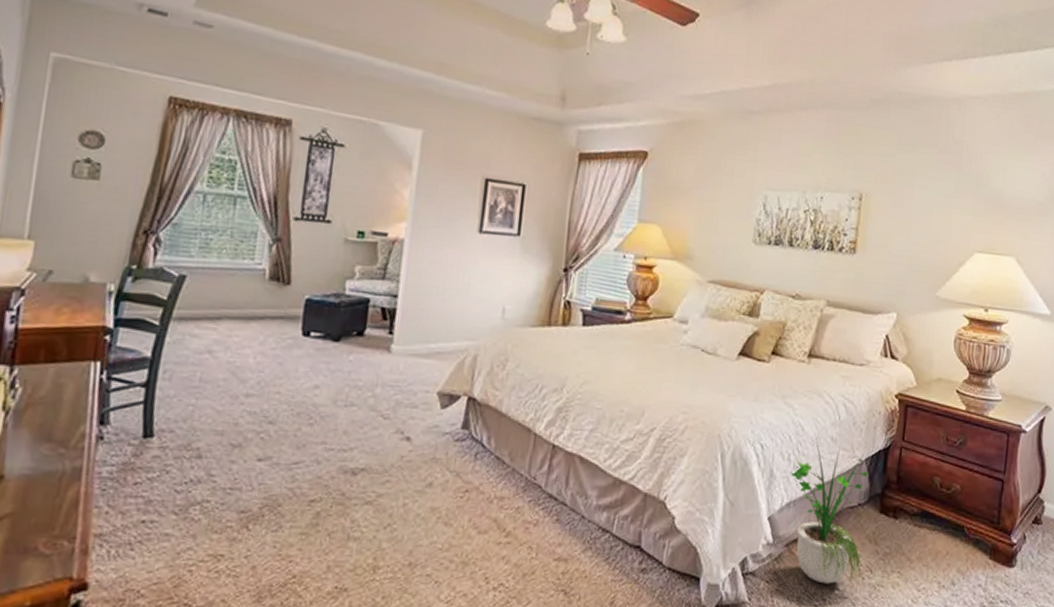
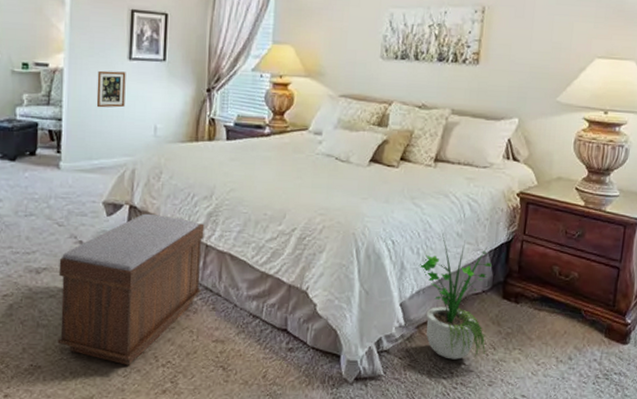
bench: none [370,406,553,588] -> present [57,213,205,365]
picture frame: none [438,243,475,285] -> present [96,70,126,108]

